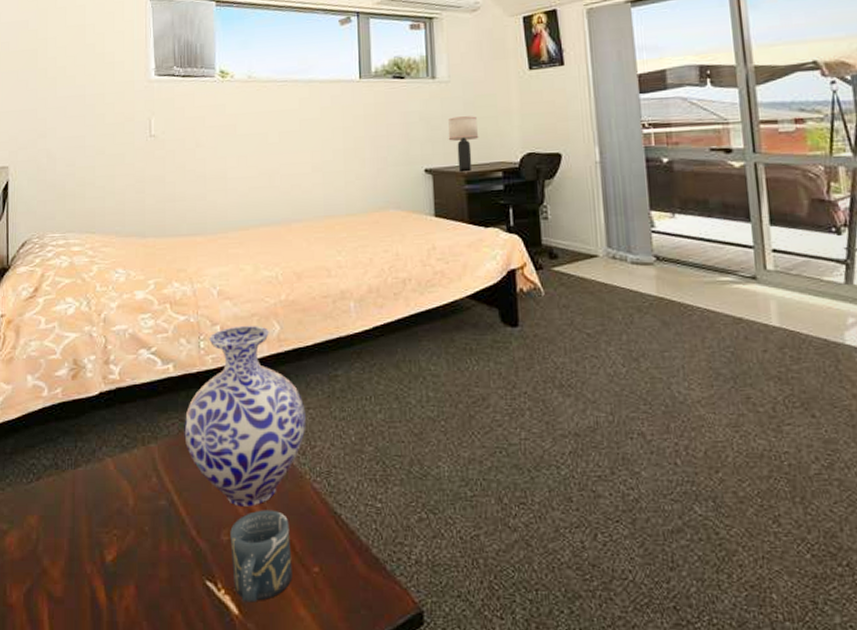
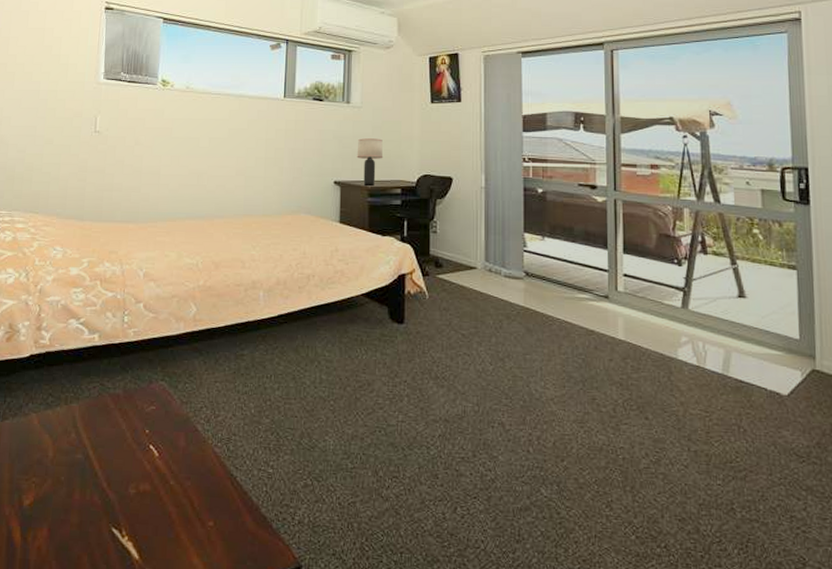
vase: present [184,325,306,507] -> none [103,305,213,465]
cup: present [230,510,292,603] -> none [136,468,190,550]

